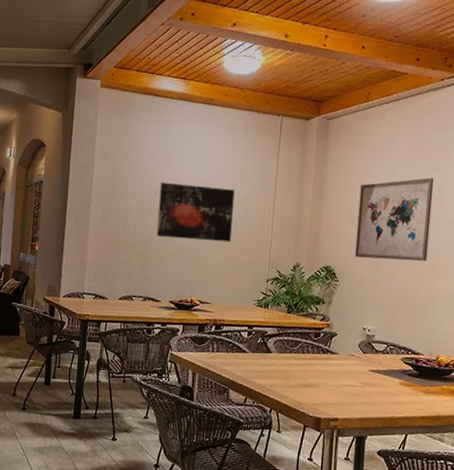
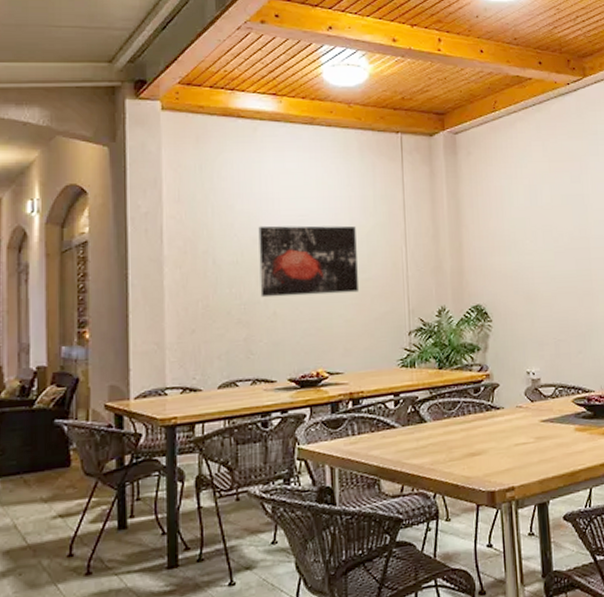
wall art: present [354,178,434,262] -> none [501,191,582,291]

